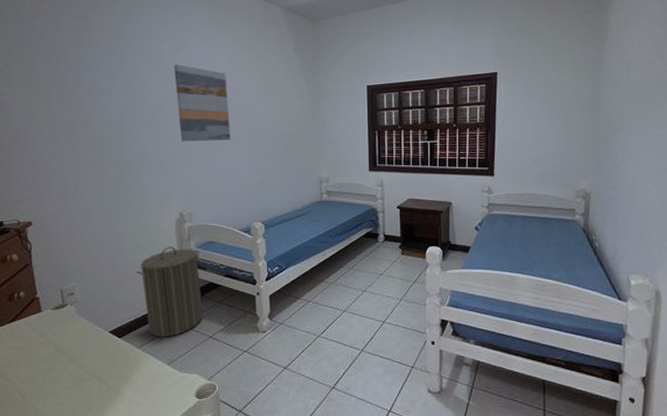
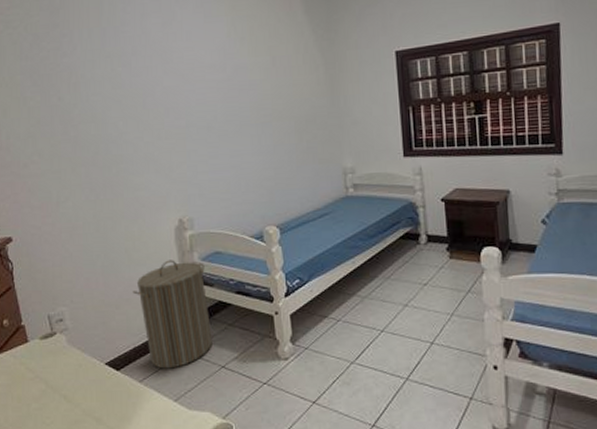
wall art: present [173,64,231,142] -> none [162,41,234,134]

